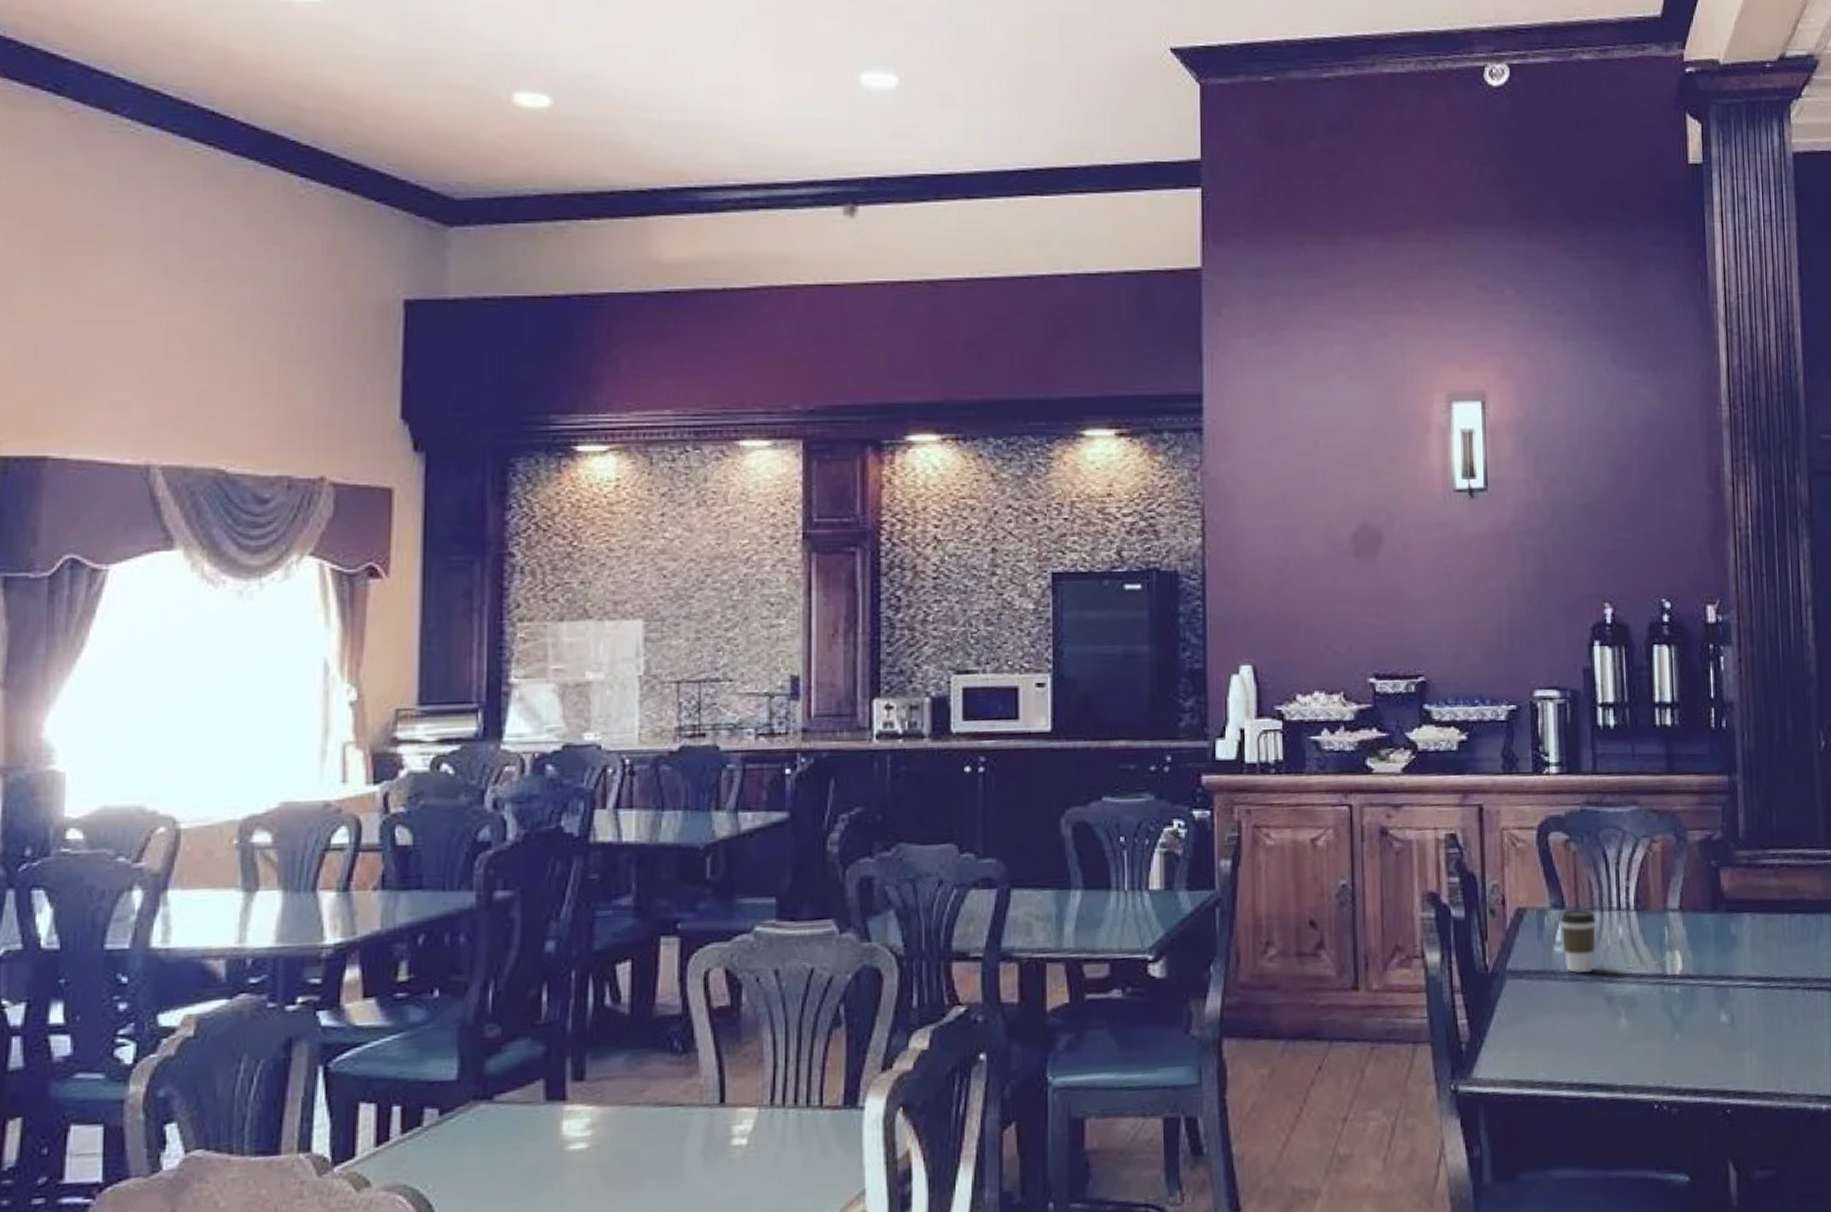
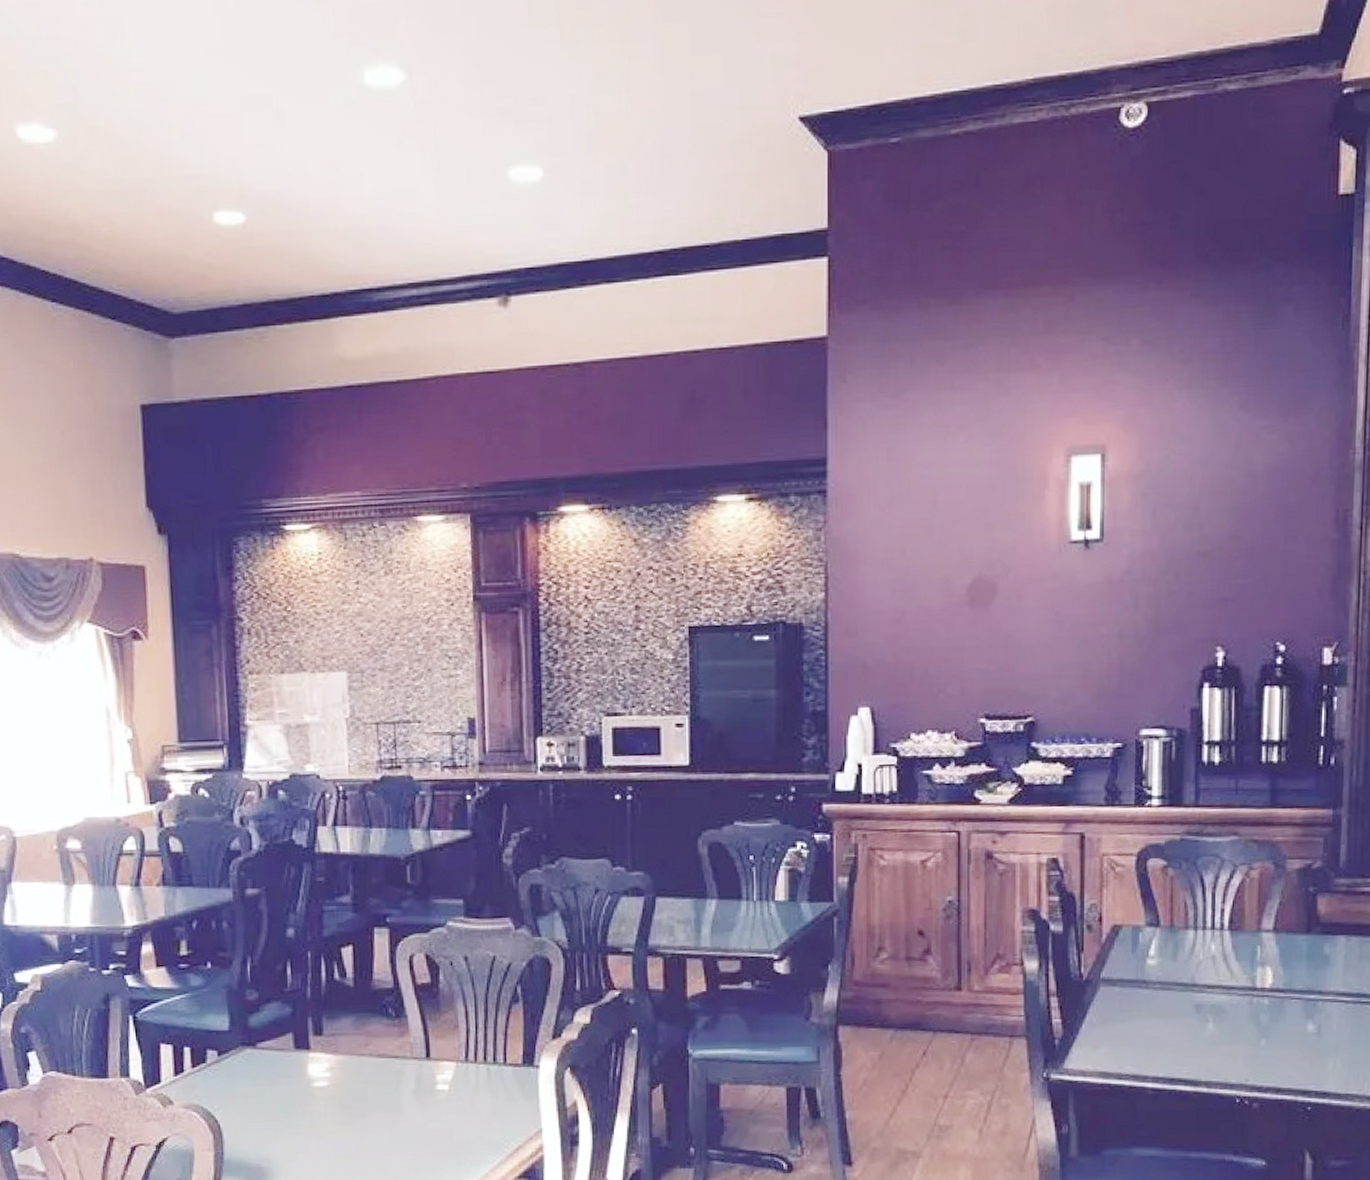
coffee cup: present [1560,909,1597,973] -> none [1154,927,1190,983]

